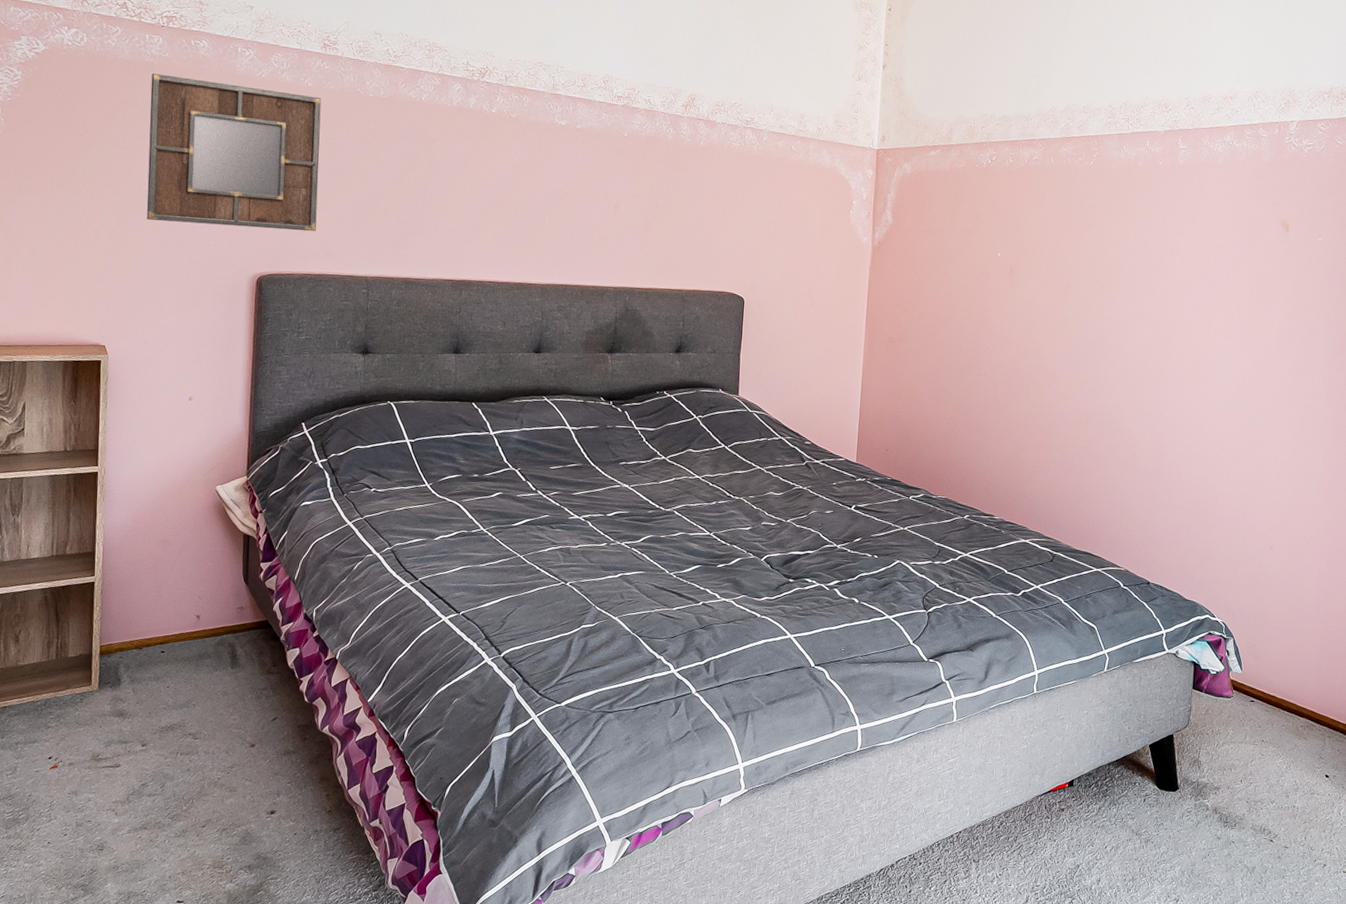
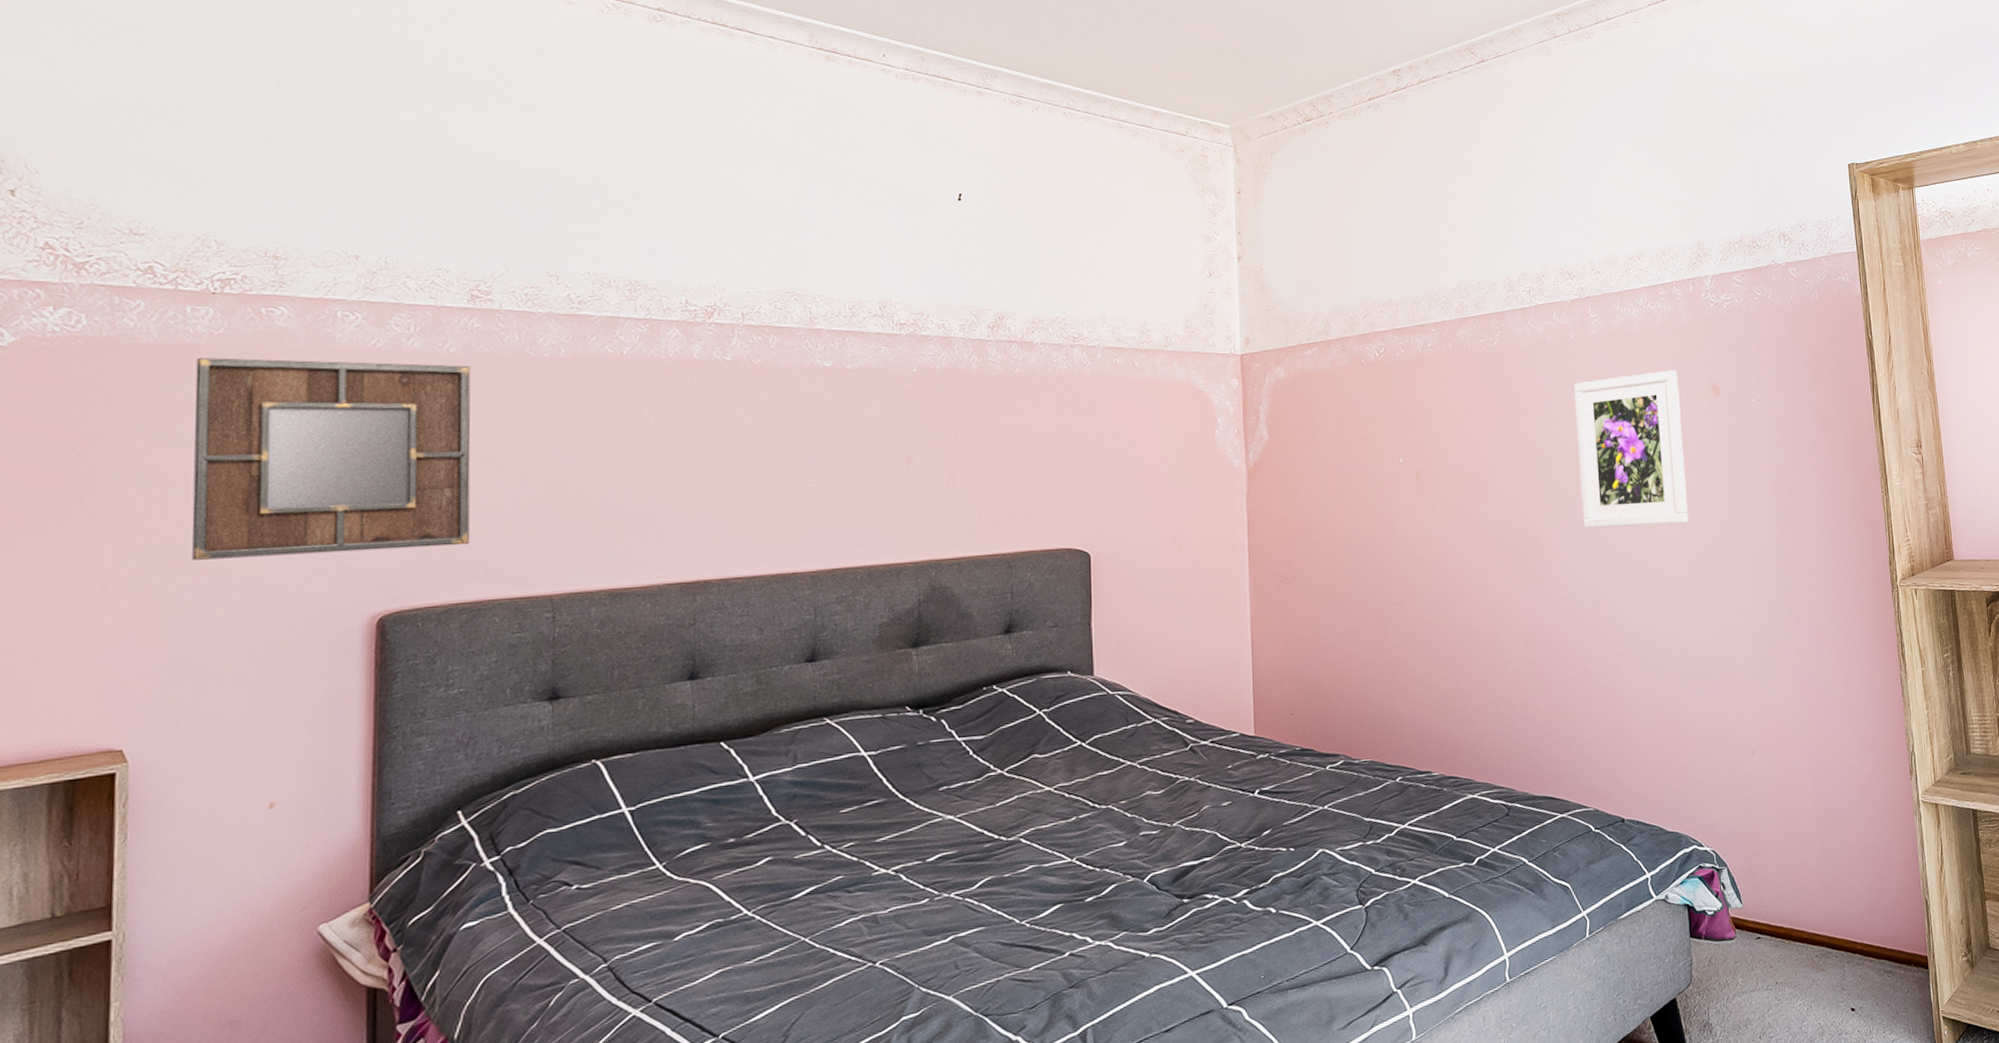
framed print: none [1148,203,1253,341] -> present [1573,369,1689,528]

